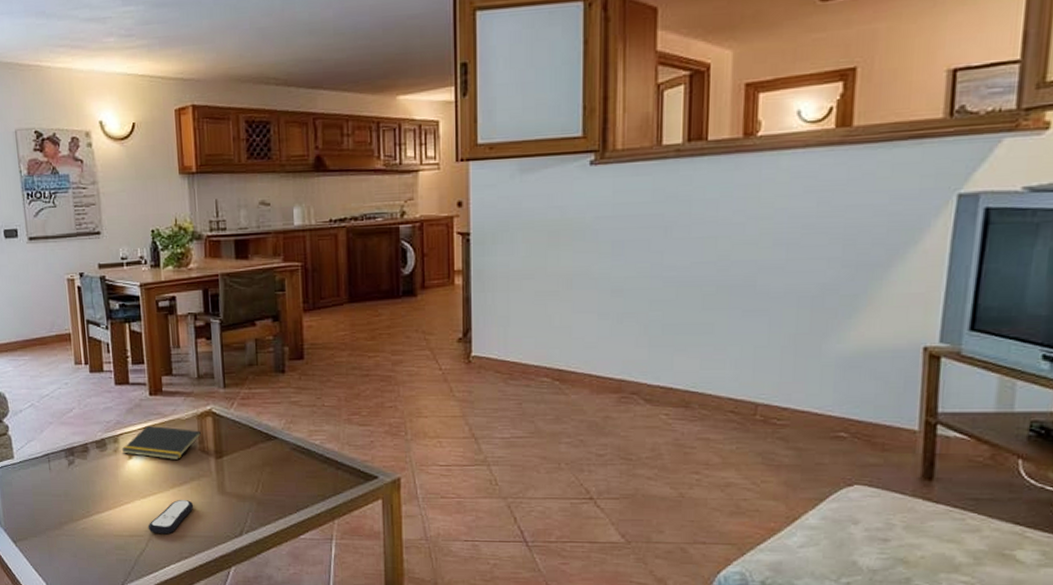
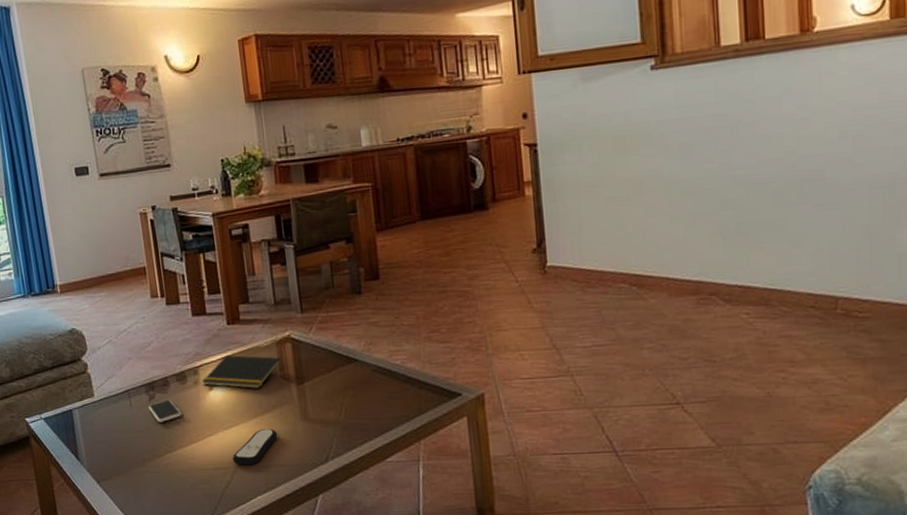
smartphone: none [67,465,100,488] -> present [148,399,182,422]

